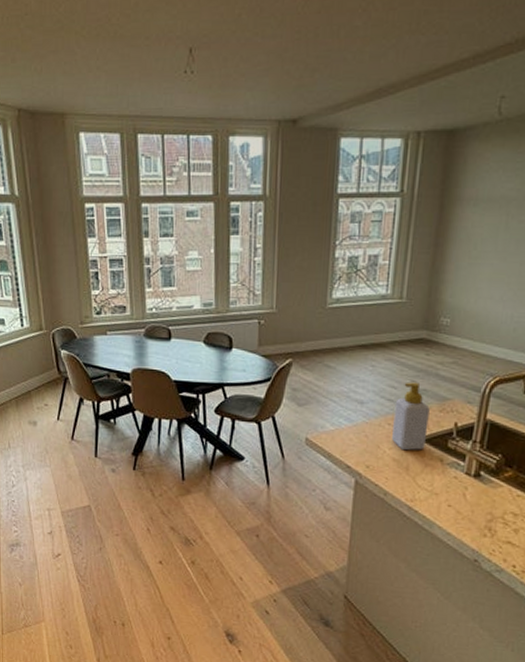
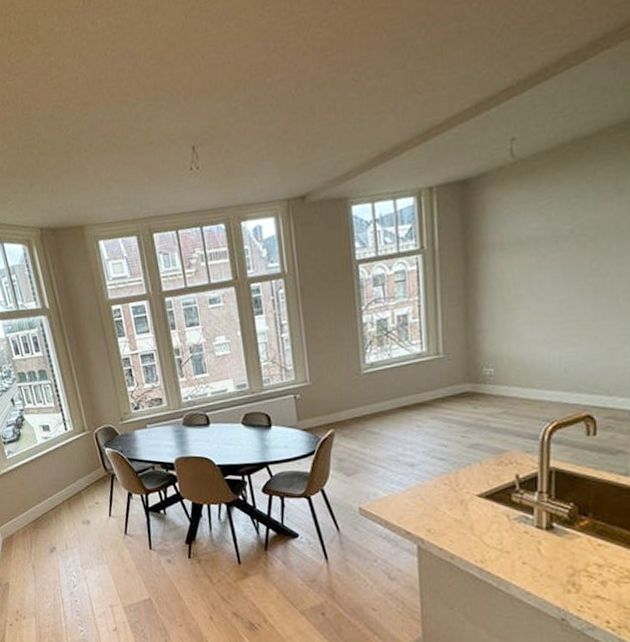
soap bottle: present [392,382,430,450] -> none [448,437,488,509]

